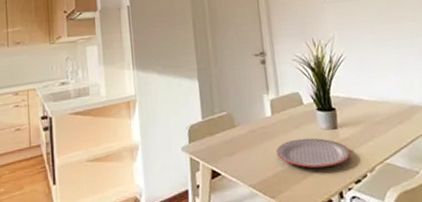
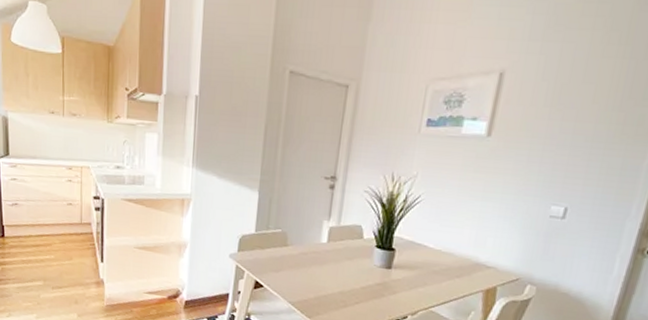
plate: present [276,138,351,169] -> none [322,269,398,303]

